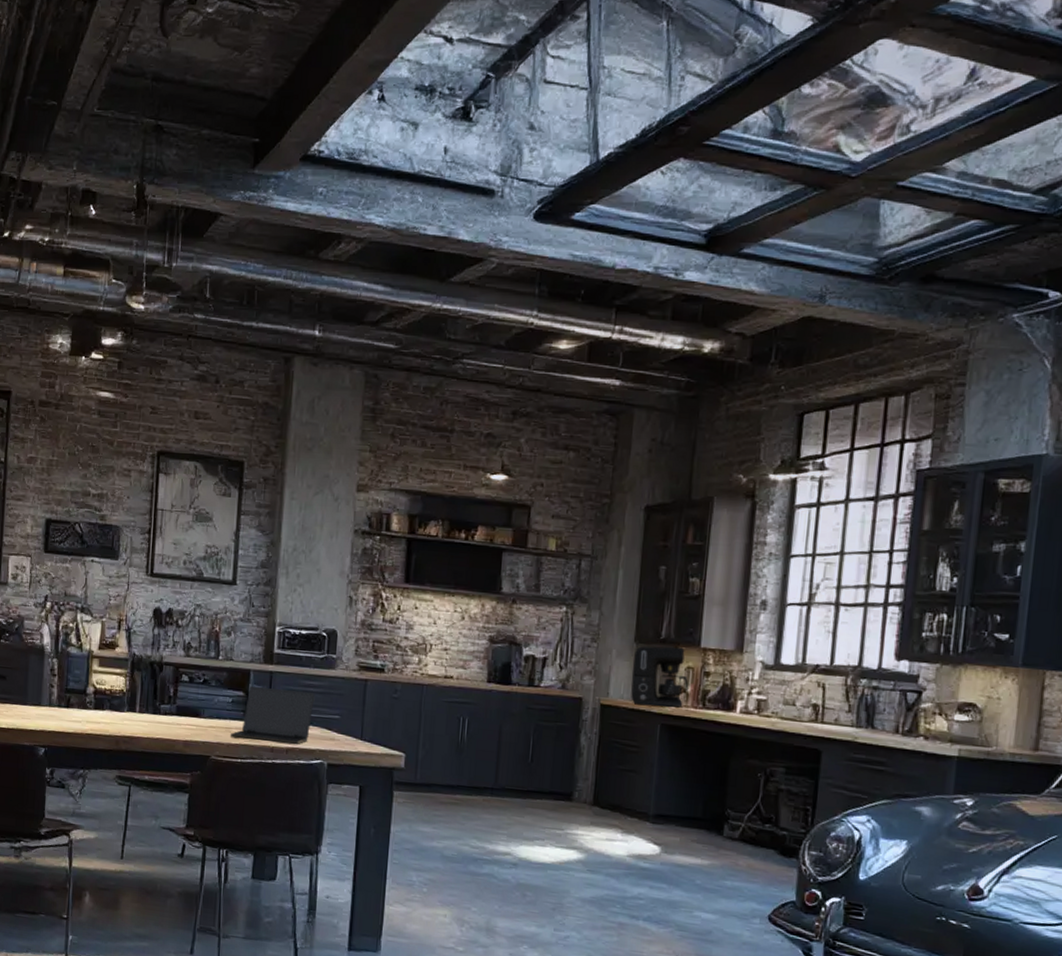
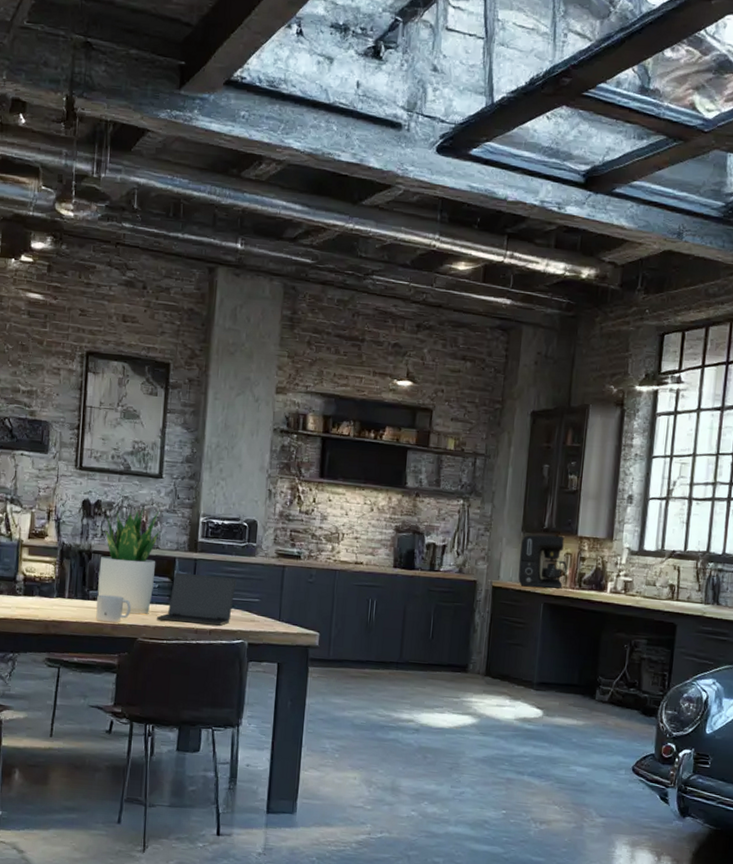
mug: none [167,709,204,741] -> present [96,594,131,624]
planter: none [169,614,234,731] -> present [97,506,160,615]

